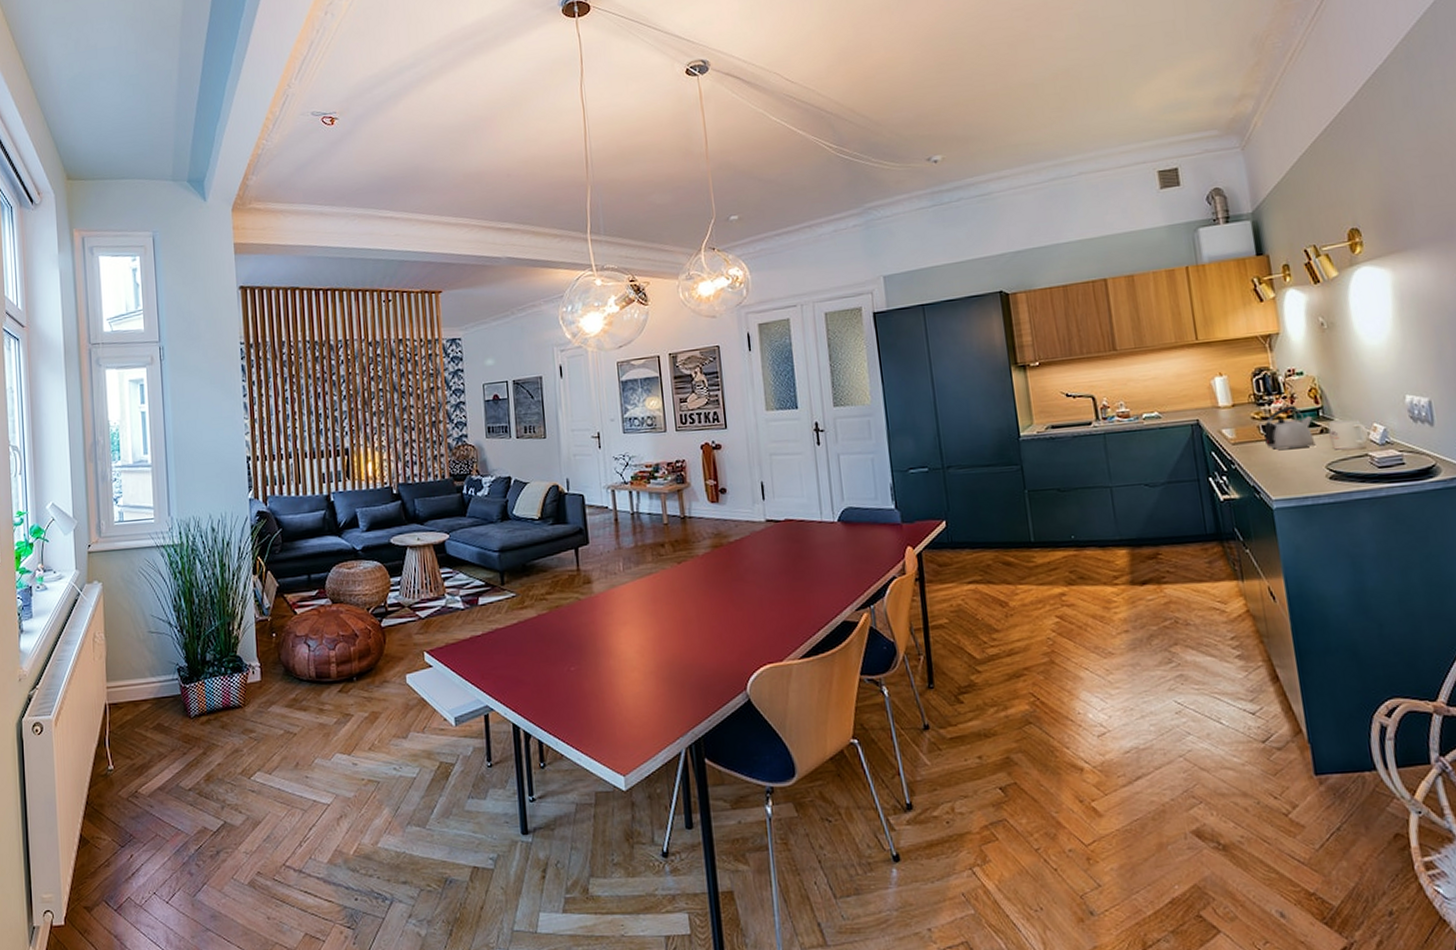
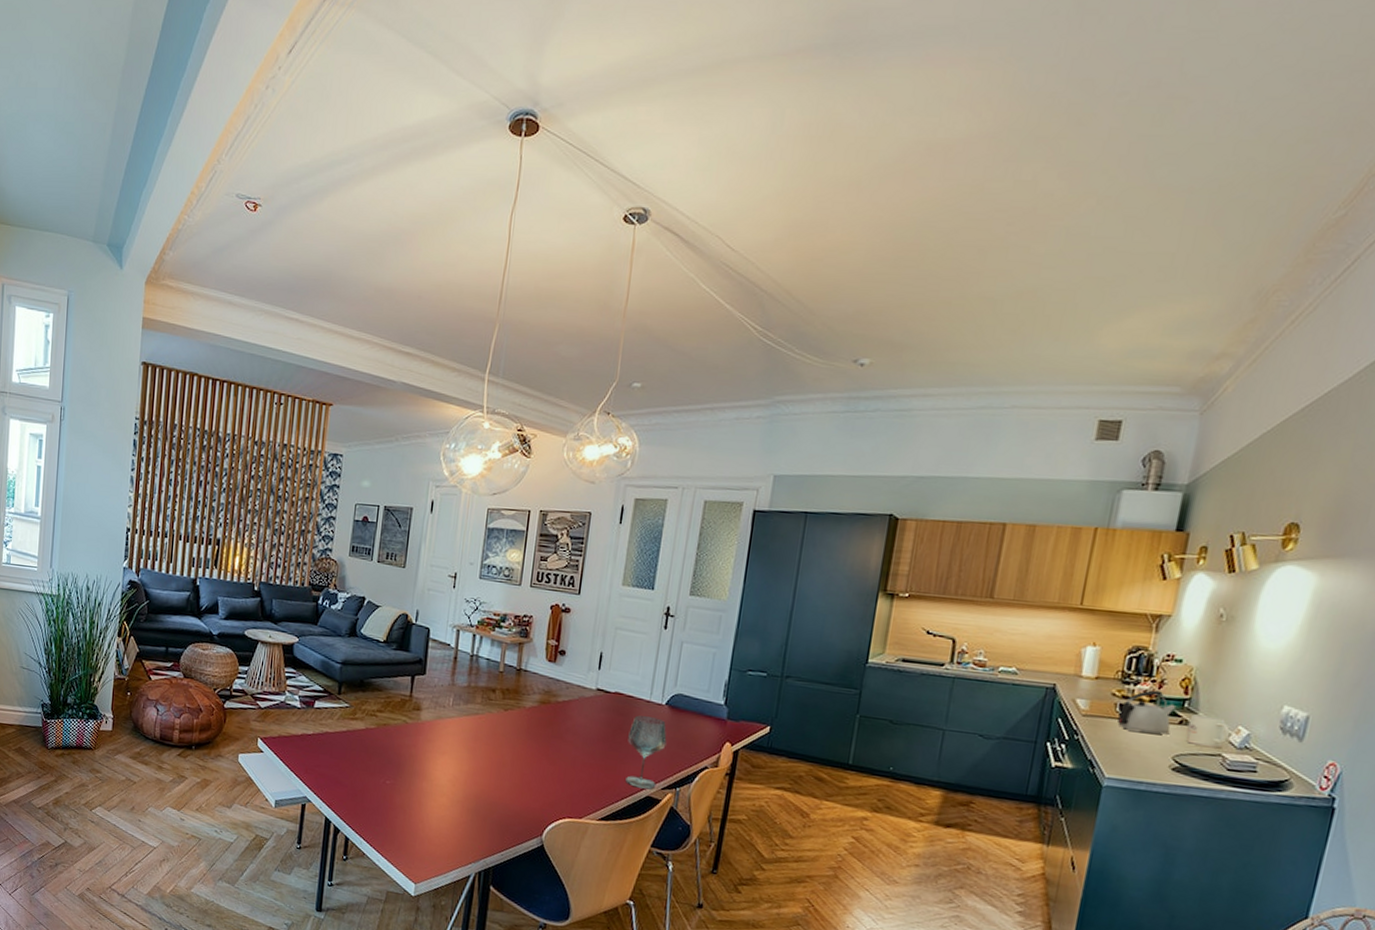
wine glass: none [808,537,850,615] -> present [625,715,667,790]

